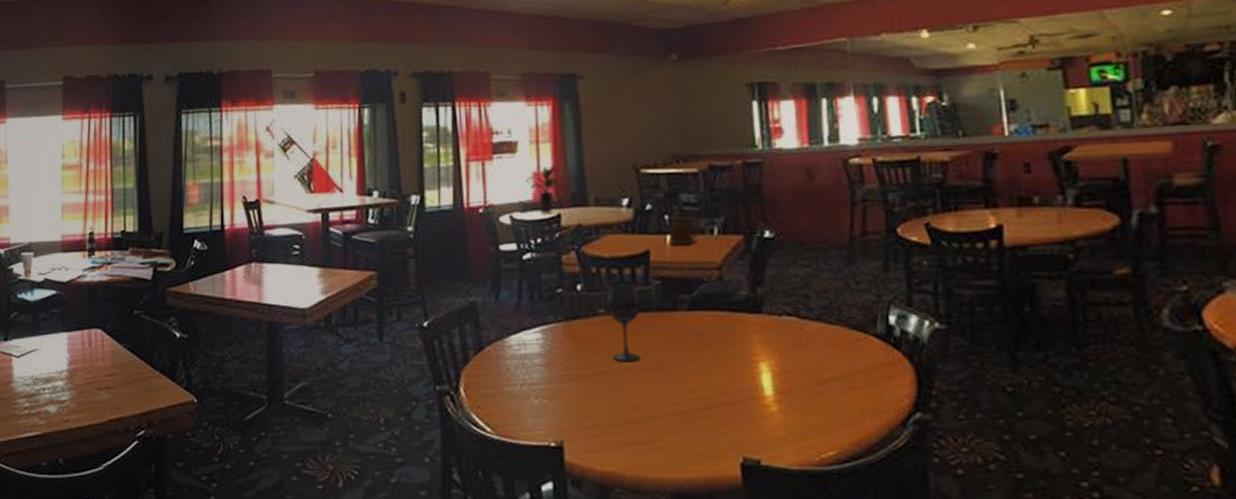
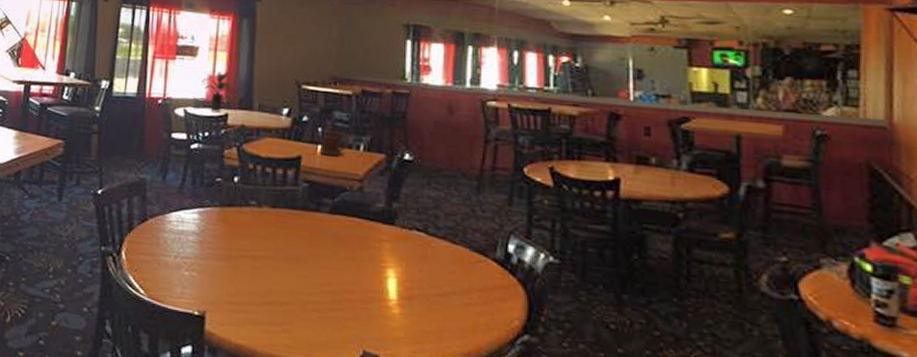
wineglass: present [607,281,641,362] -> none [258,179,288,252]

